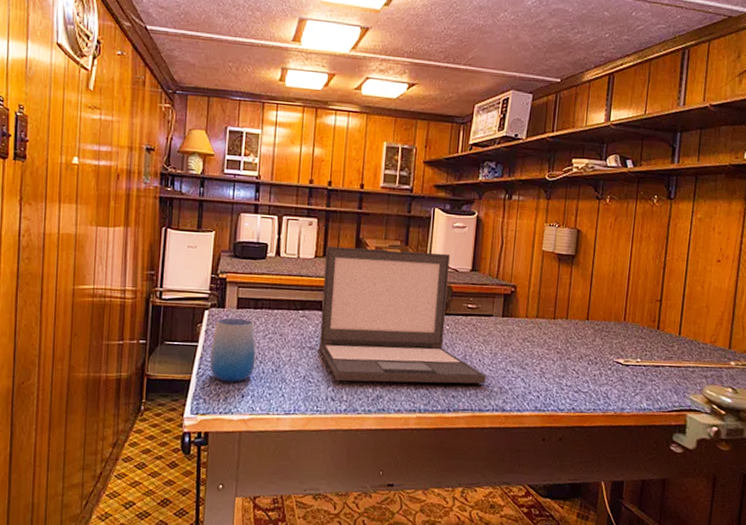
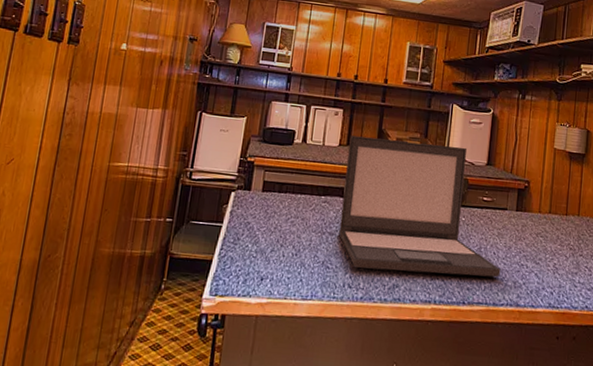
cup: present [210,317,256,382] -> none [231,200,278,265]

